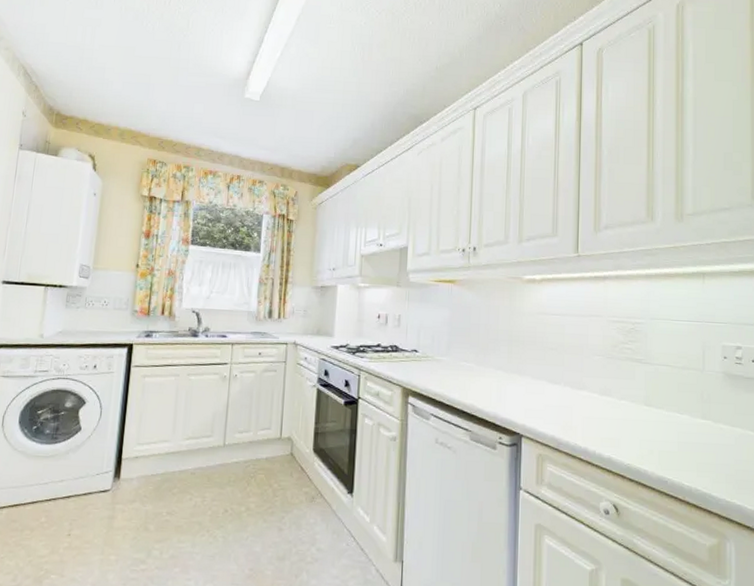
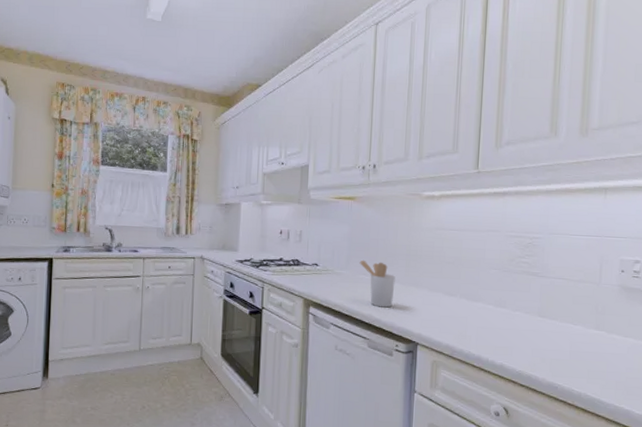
utensil holder: none [460,345,498,397] -> present [359,260,395,308]

